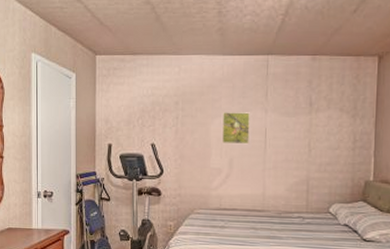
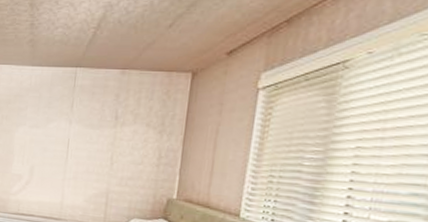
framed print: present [222,112,250,145] -> none [25,121,54,154]

